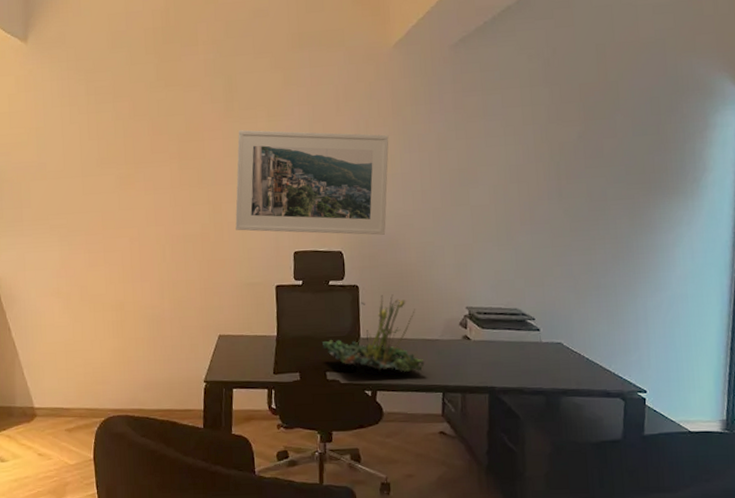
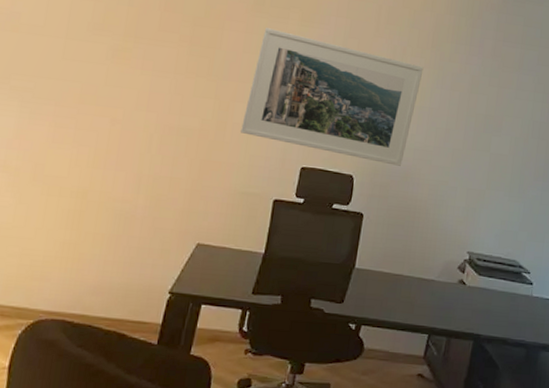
plant: present [323,294,425,372] -> none [313,227,417,311]

